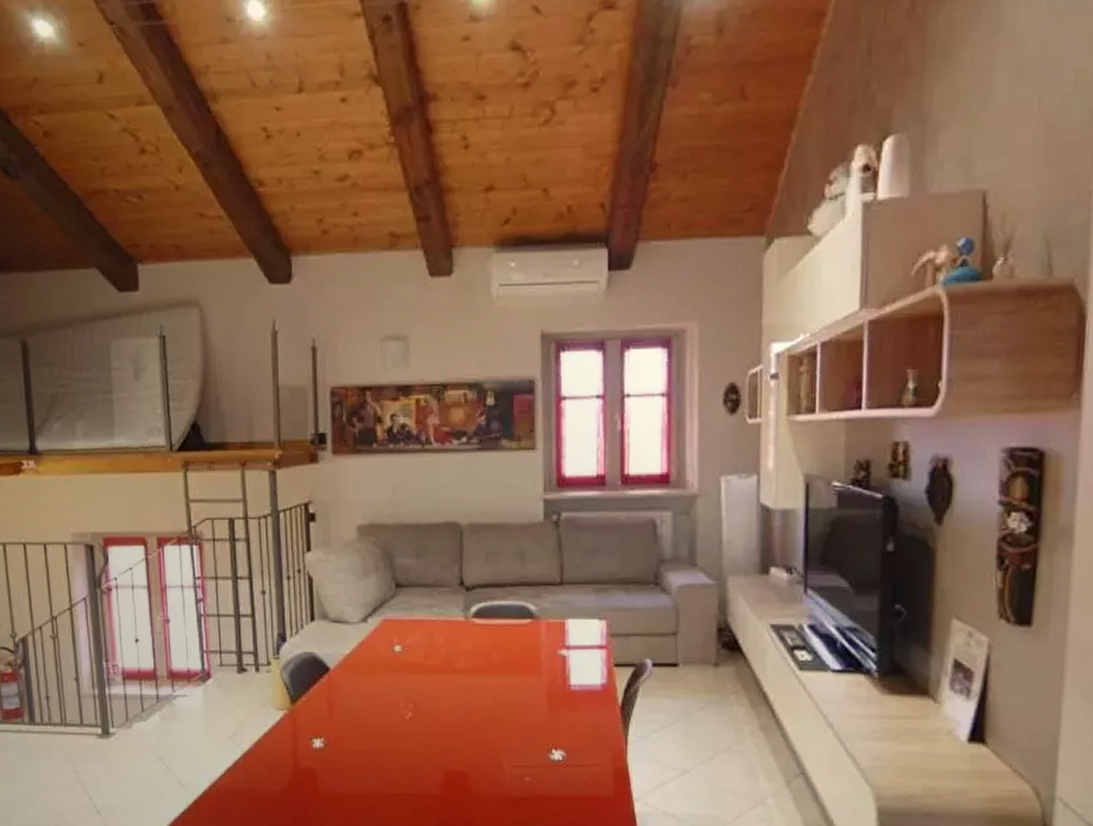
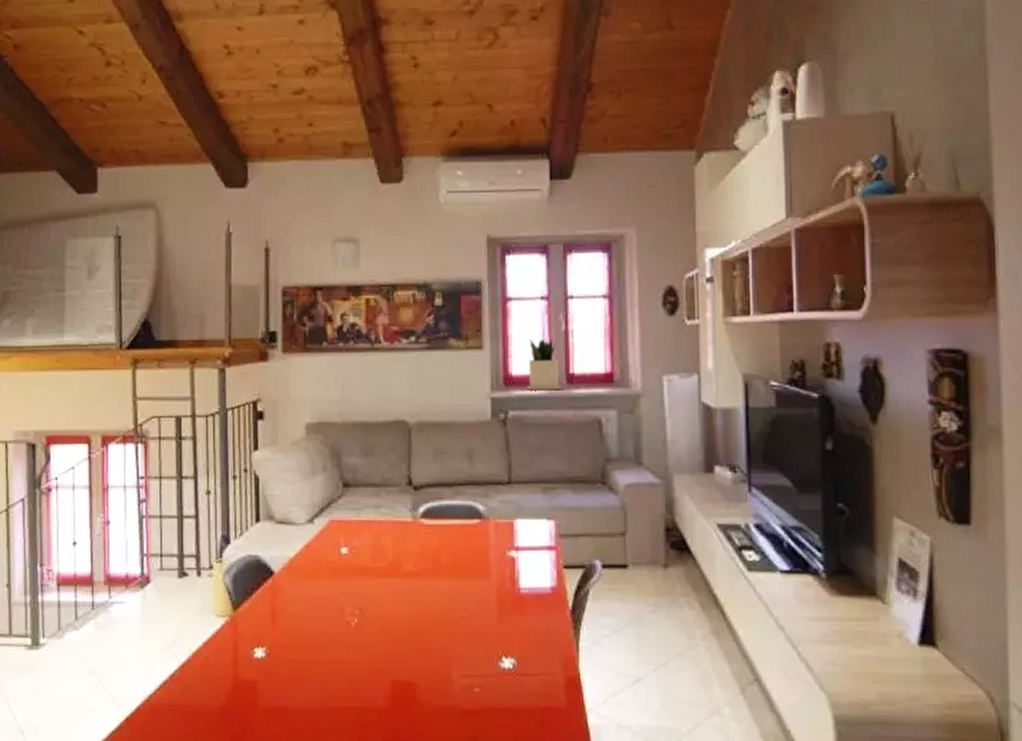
planter: none [580,437,616,493] -> present [527,337,562,392]

